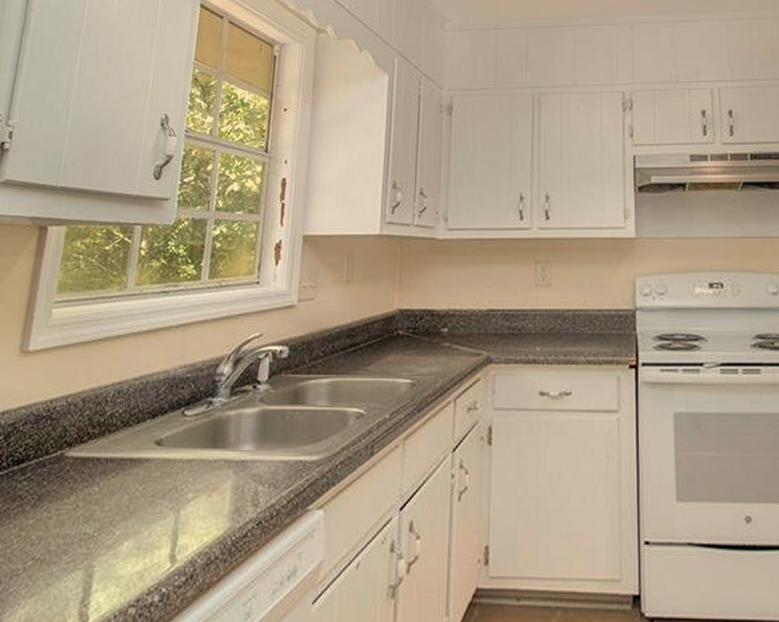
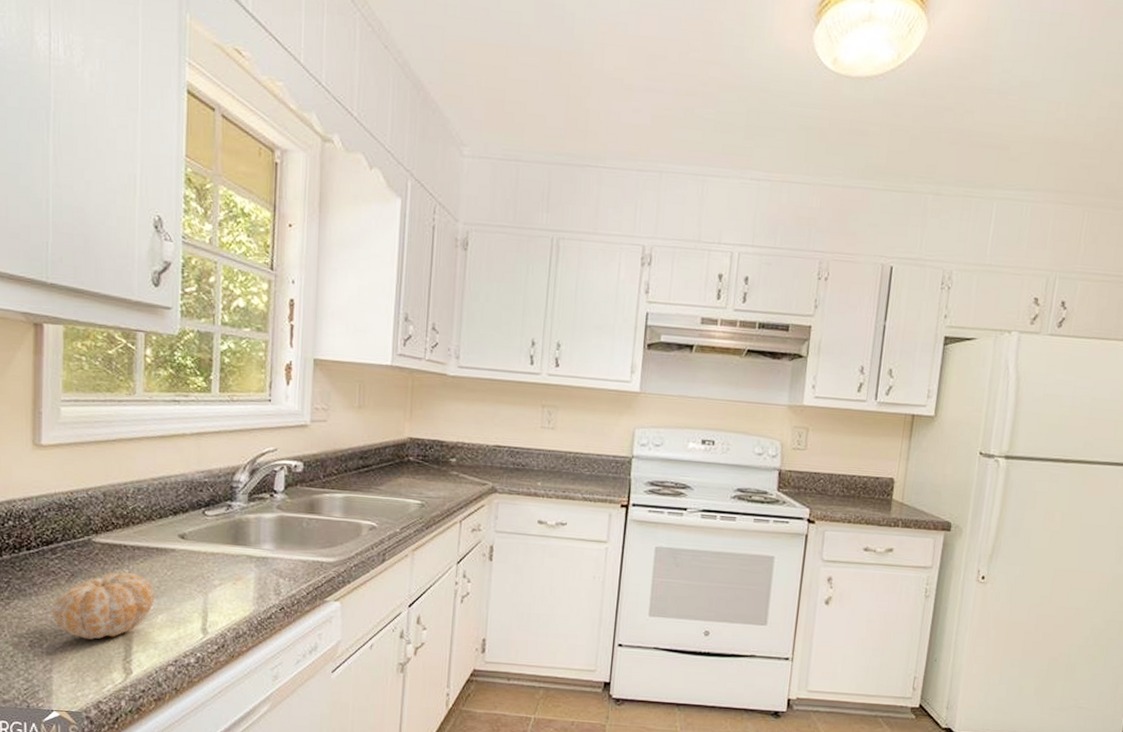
fruit: none [11,491,124,578] -> present [51,572,155,640]

